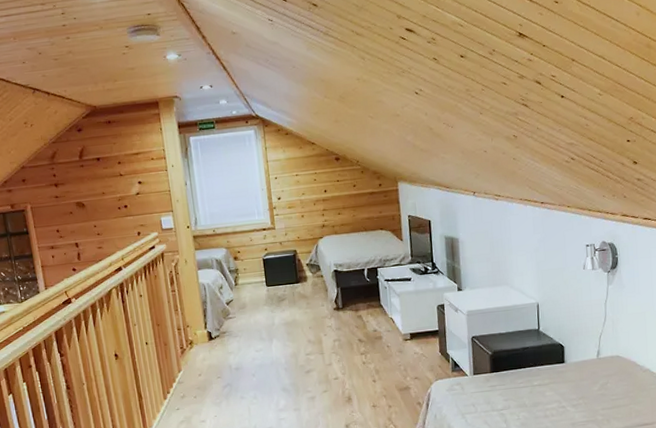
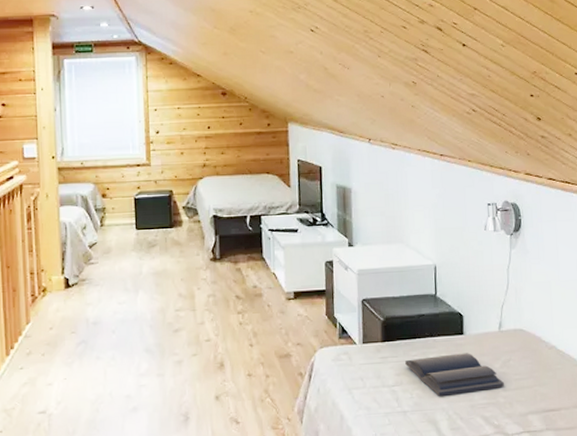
towel: none [512,378,602,418] -> present [405,353,504,397]

